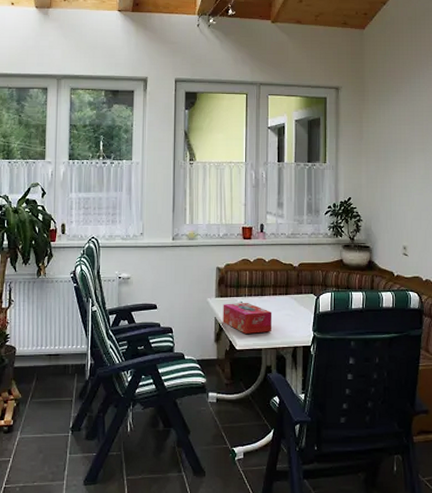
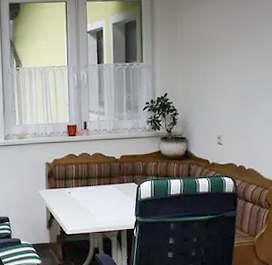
tissue box: present [223,303,272,334] -> none [53,193,98,220]

